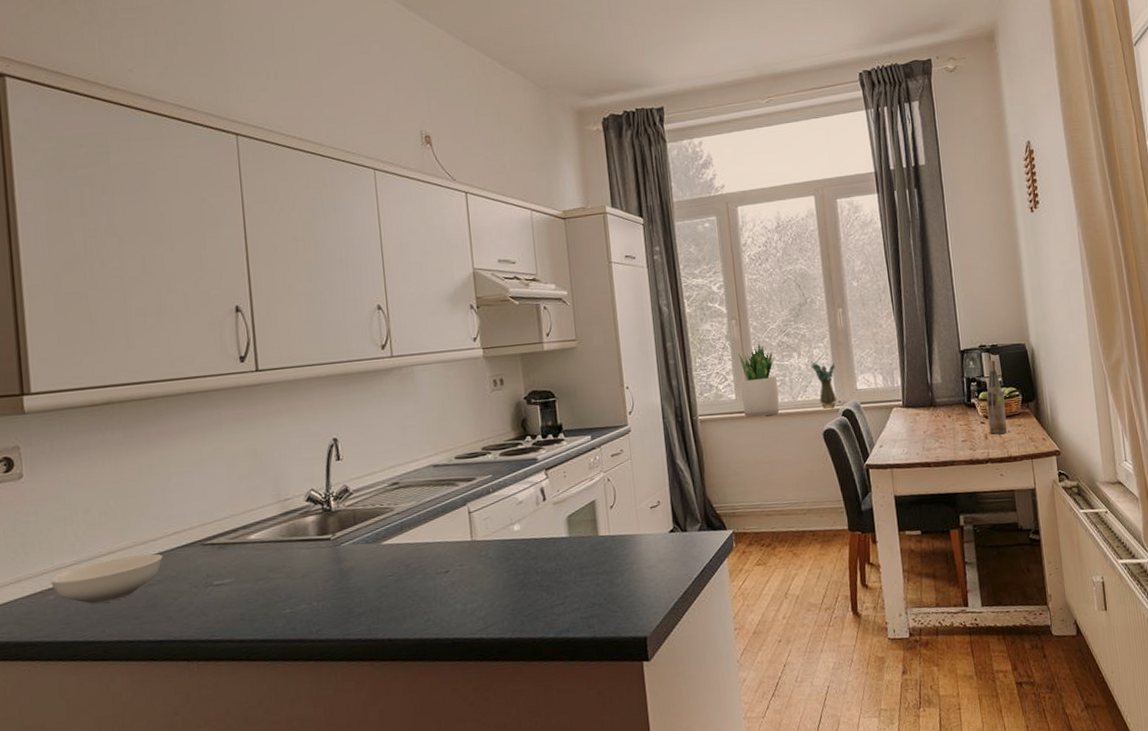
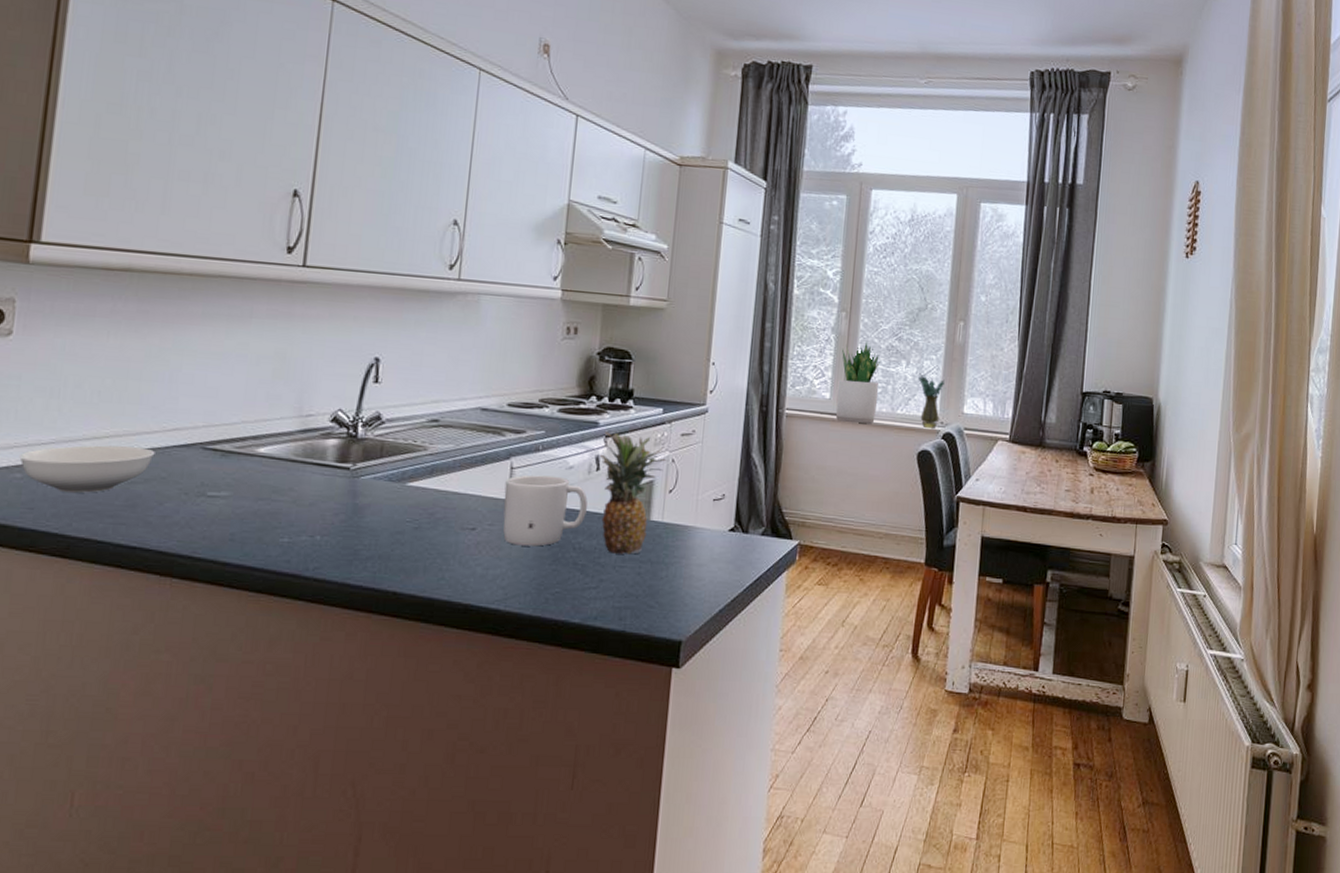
mug: none [466,512,542,580] -> present [502,475,588,547]
fruit: none [543,463,604,571] -> present [600,431,667,554]
wine bottle: present [986,360,1008,435] -> none [1097,409,1120,492]

